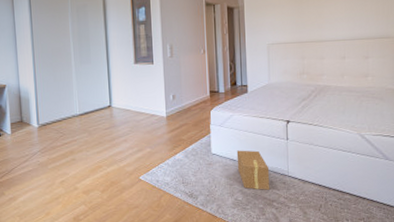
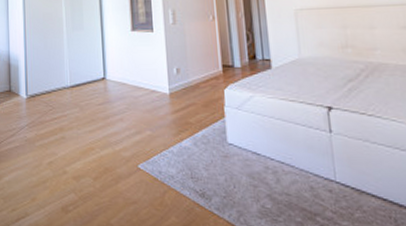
cardboard box: present [236,150,270,190] -> none [260,141,311,198]

